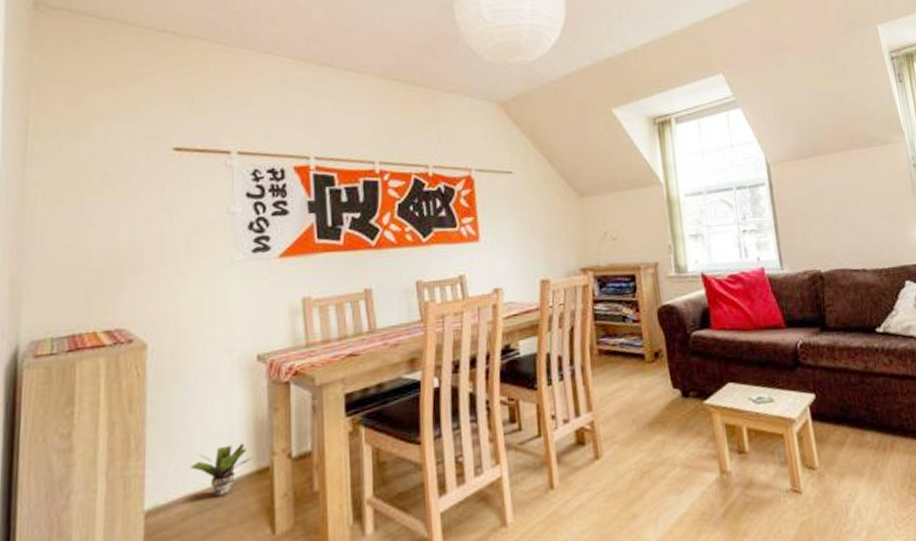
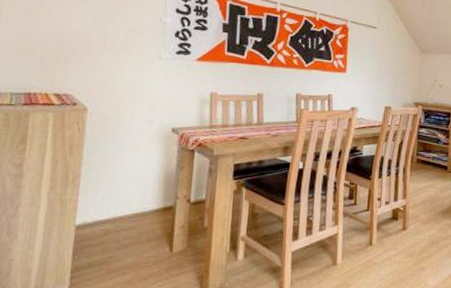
potted plant: present [190,443,254,497] -> none [113,187,162,222]

